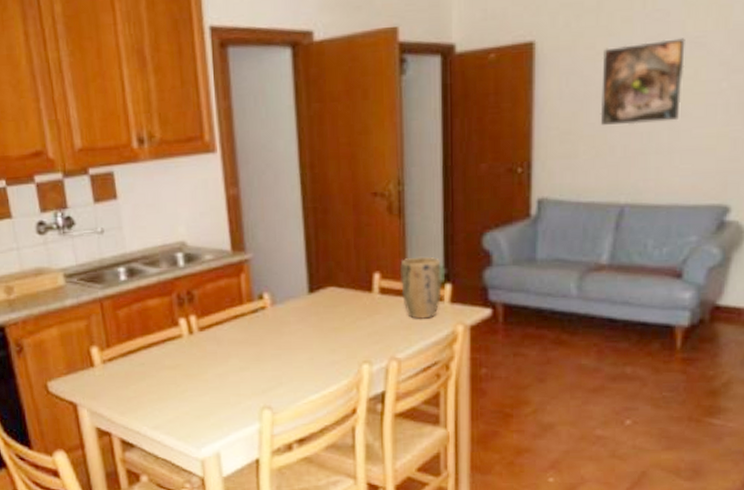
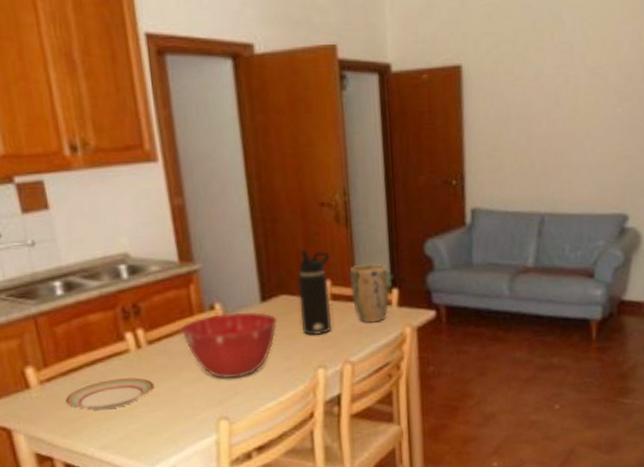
plate: none [124,362,204,391] -> present [65,377,155,410]
mixing bowl: none [230,302,324,369] -> present [180,311,278,380]
water bottle: none [346,241,380,329] -> present [297,250,331,335]
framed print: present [600,38,685,125] -> none [520,69,587,143]

